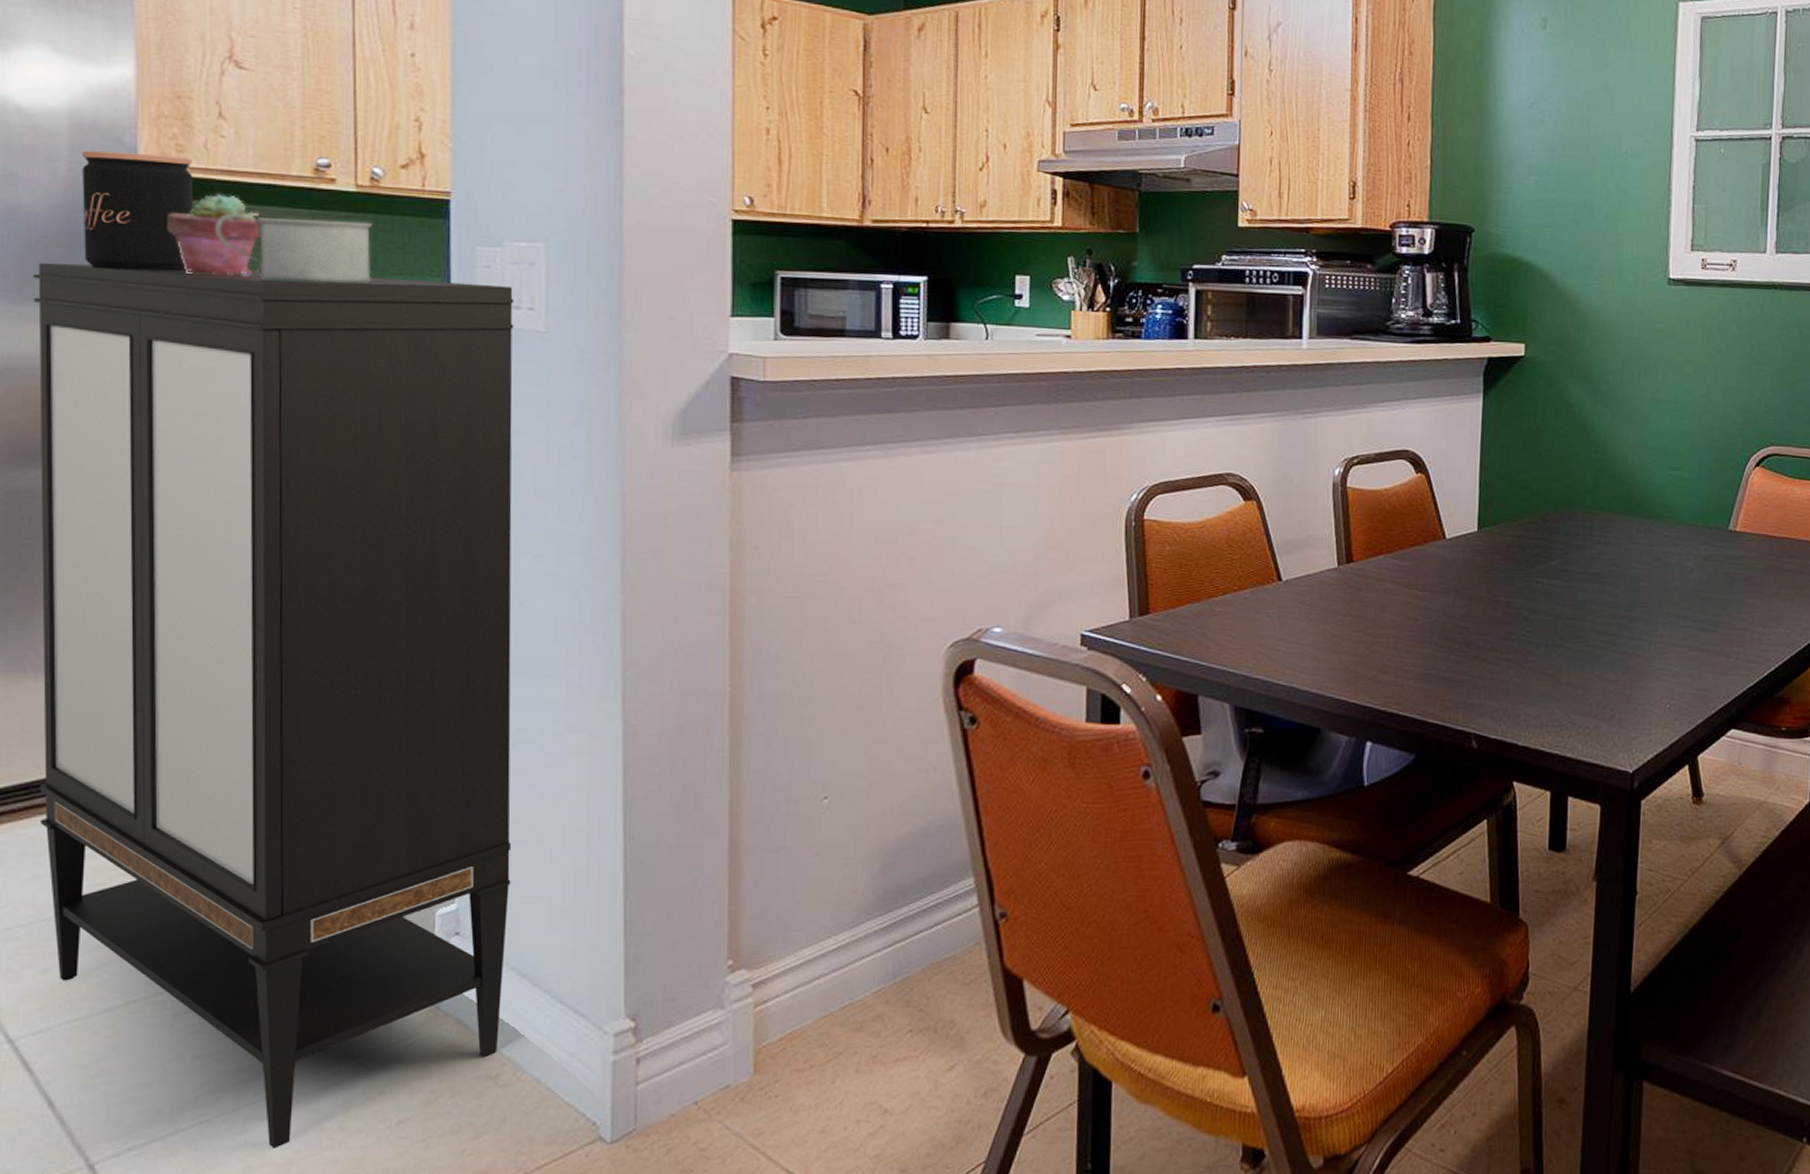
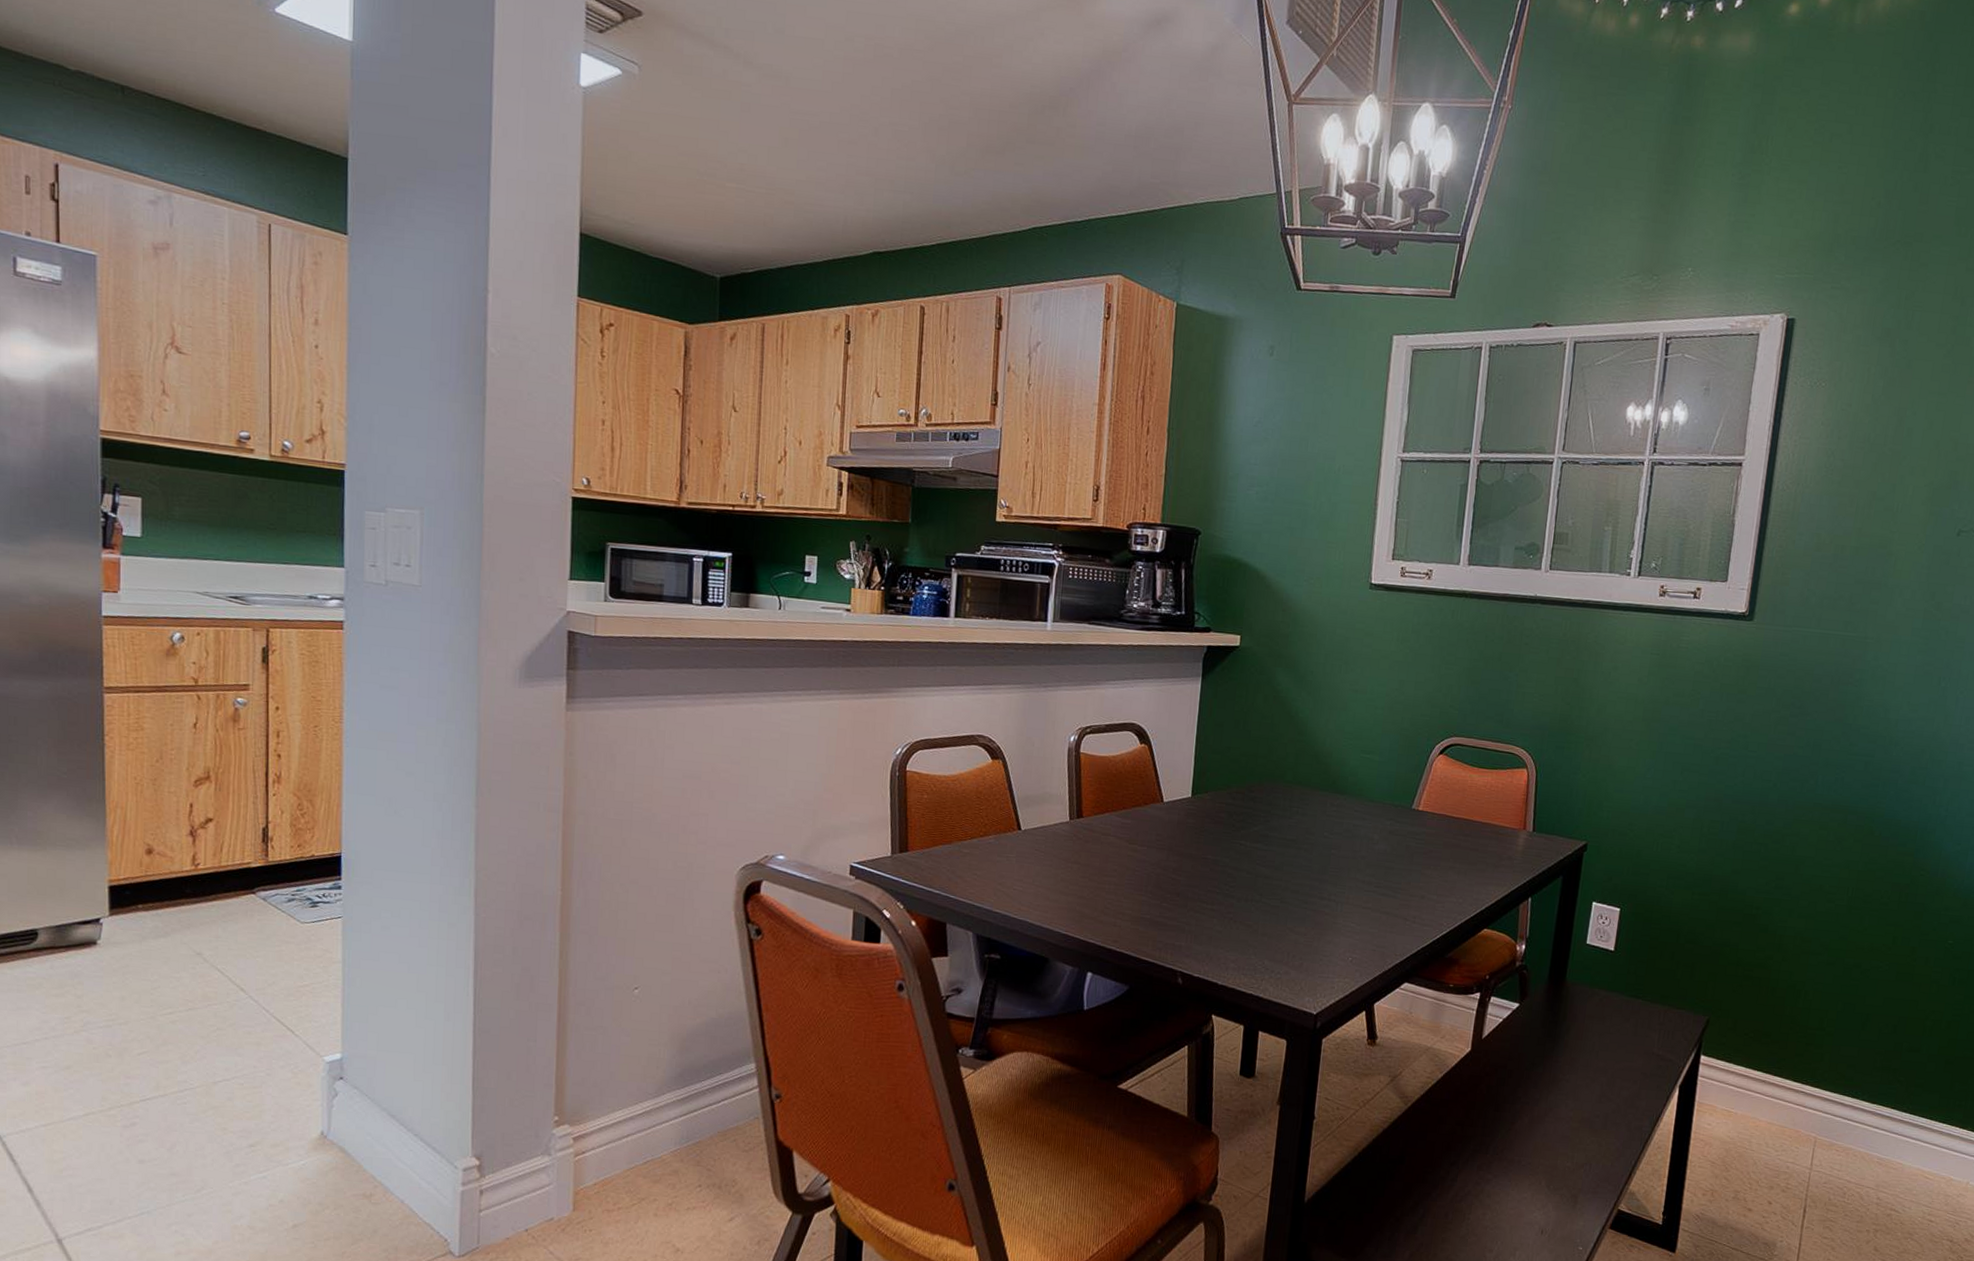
storage cabinet: present [33,262,514,1148] -> none [18,510,395,1239]
coffee jar: present [81,151,193,271] -> none [55,418,142,521]
potted succulent: present [167,193,261,276] -> none [122,458,195,528]
mug: present [215,213,372,284] -> none [159,475,283,538]

